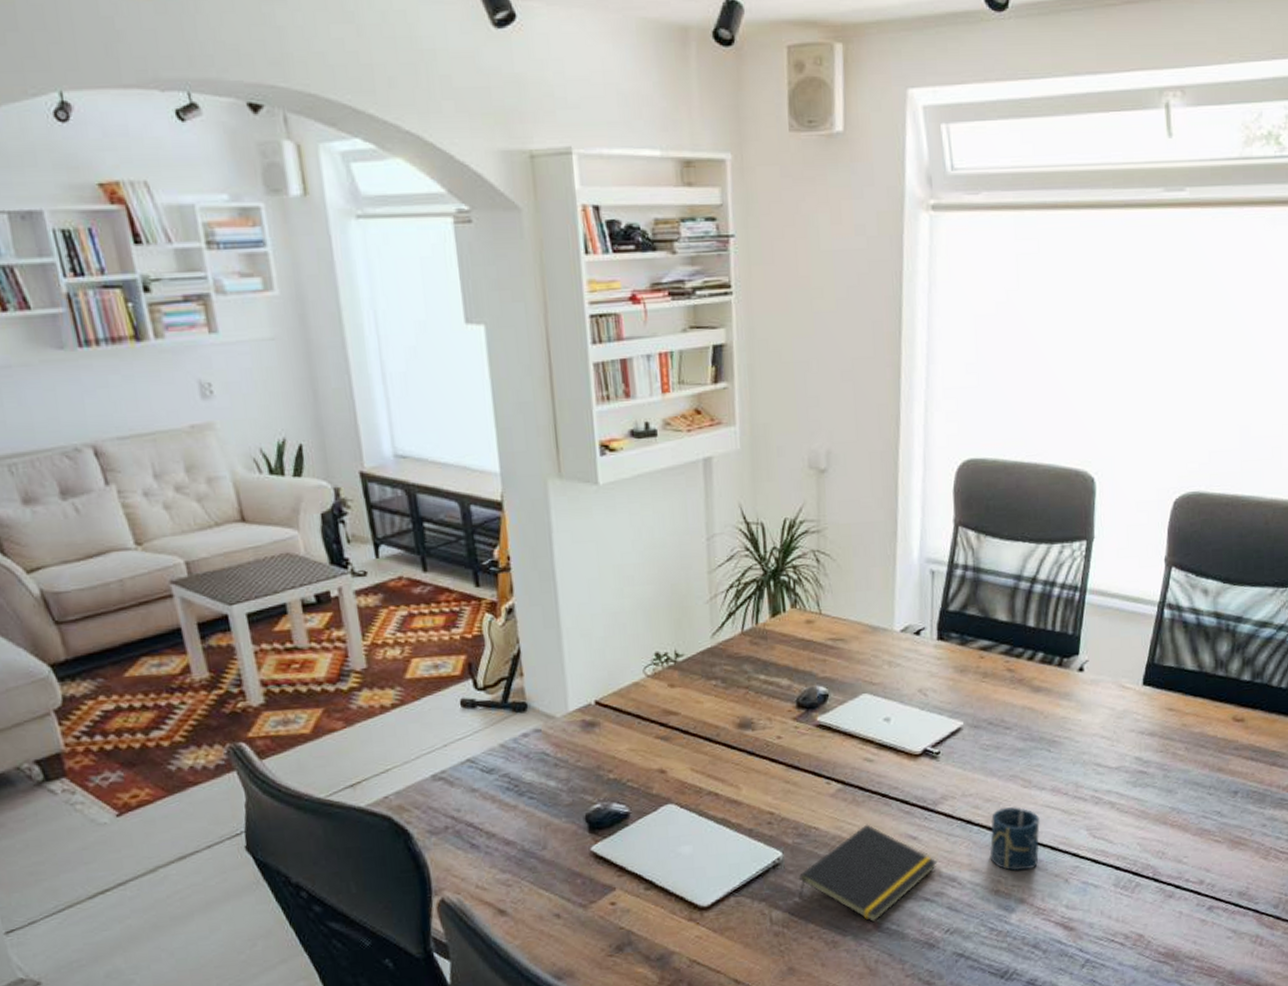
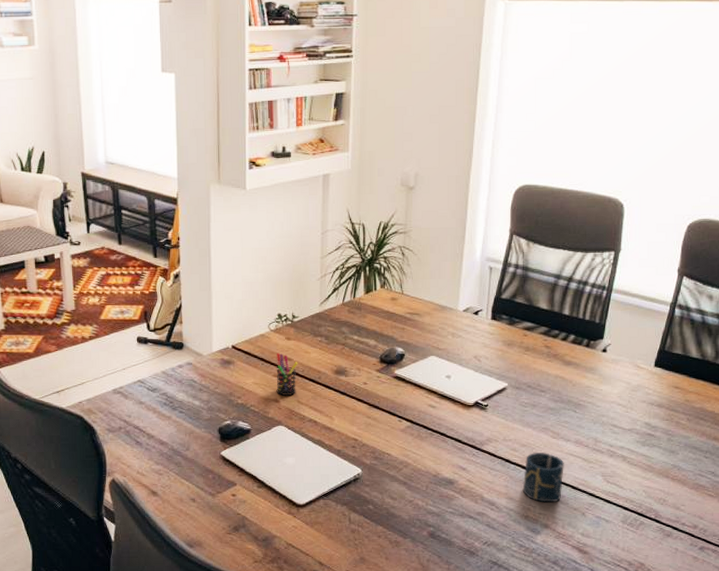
pen holder: none [657,705,688,763] -> present [276,352,298,395]
notepad: present [798,824,937,923] -> none [372,455,481,530]

